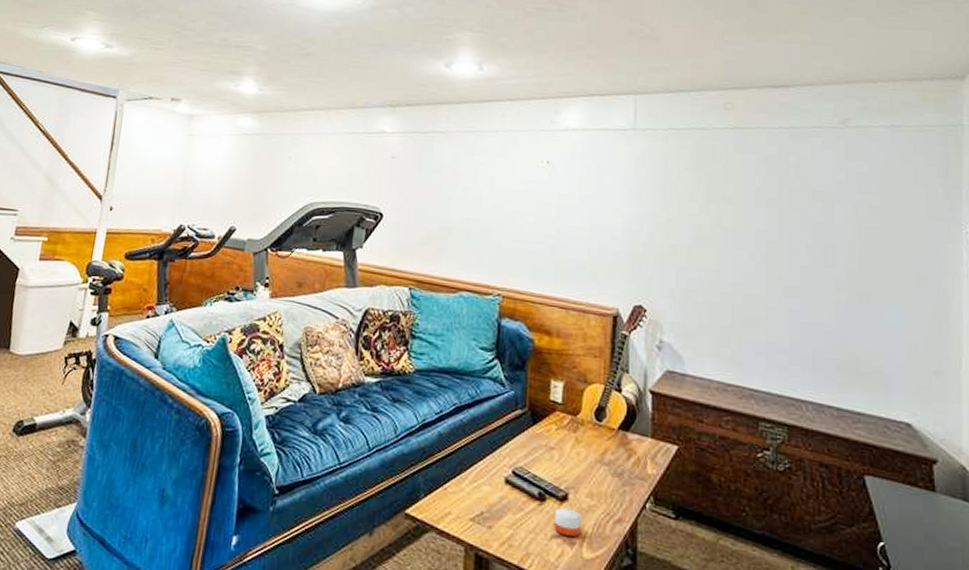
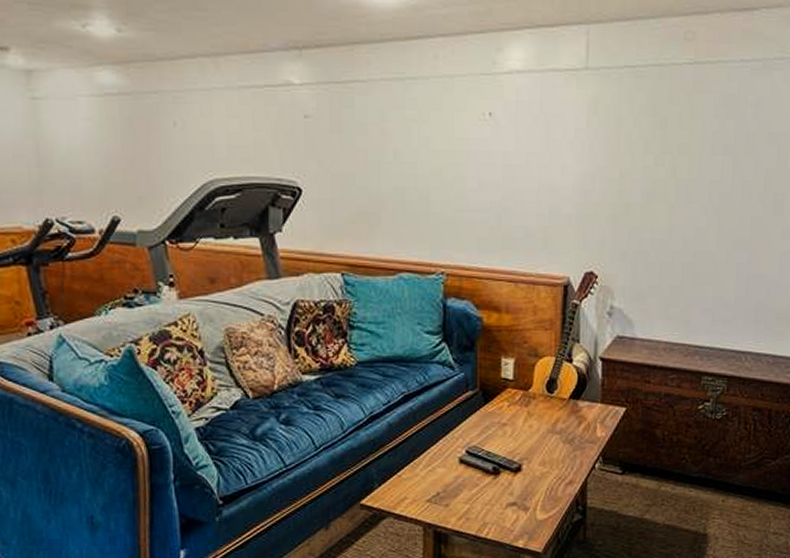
candle: present [554,507,582,537] -> none [509,478,535,503]

